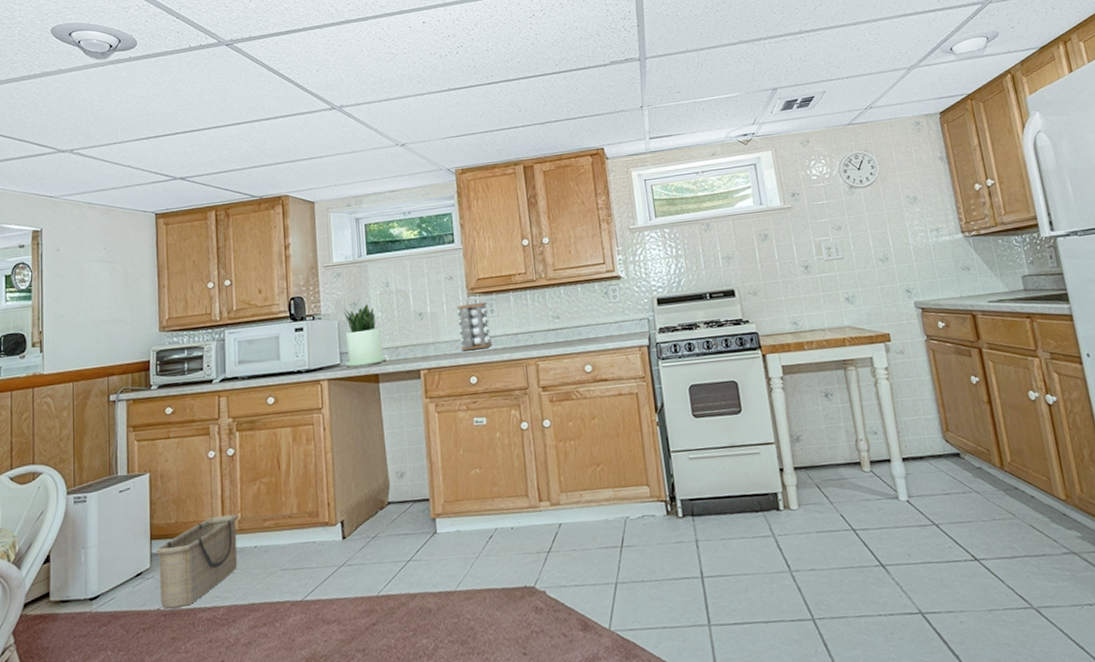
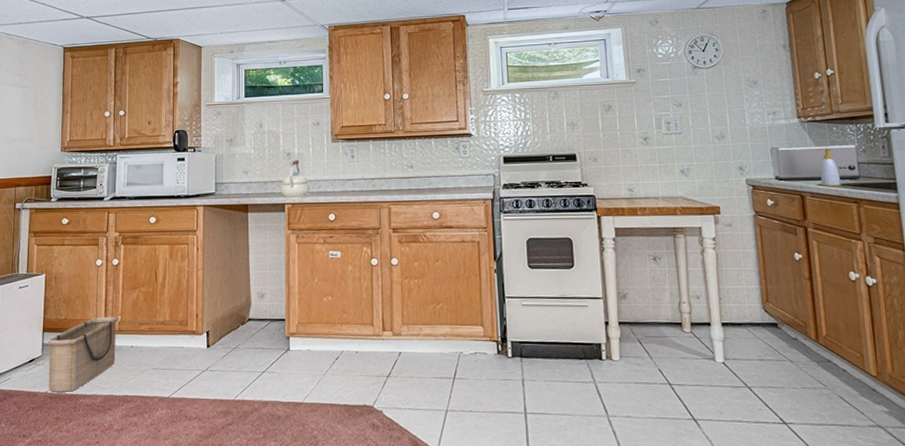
planter: present [343,304,388,368] -> none [219,141,257,197]
kettle: none [414,319,448,365] -> present [281,159,310,200]
spice rack: present [456,296,491,351] -> none [321,142,350,191]
toaster: none [937,257,1032,301] -> present [771,145,861,182]
soap bottle: none [985,262,1012,304] -> present [818,148,841,187]

